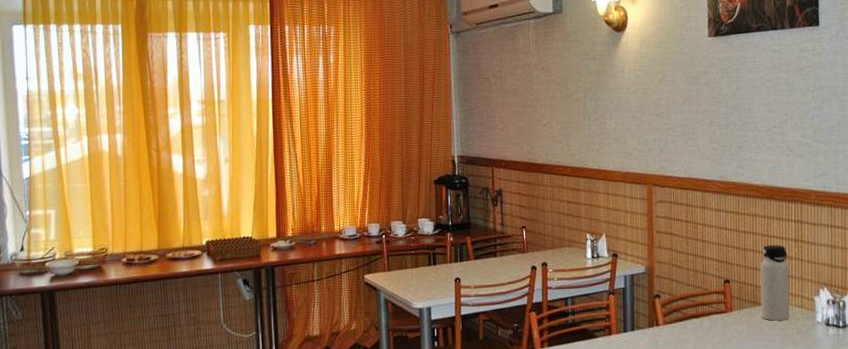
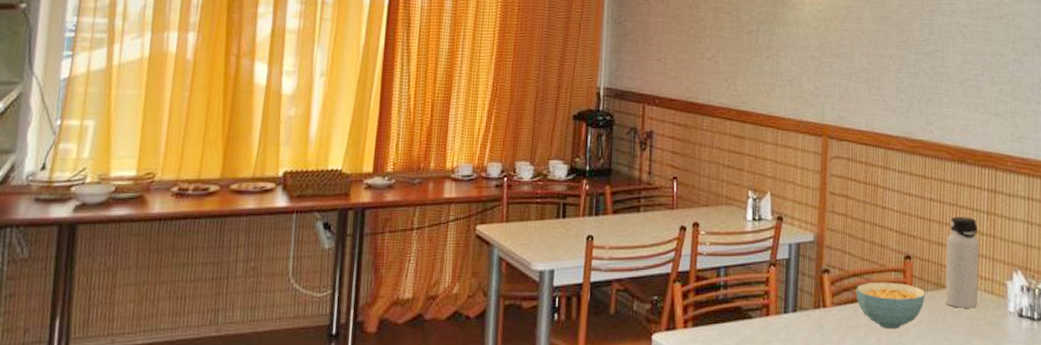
cereal bowl: none [683,302,744,341] -> present [855,282,926,329]

